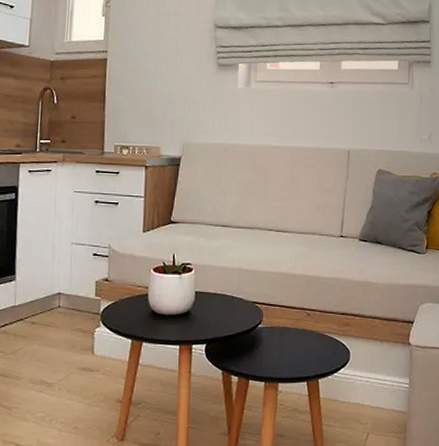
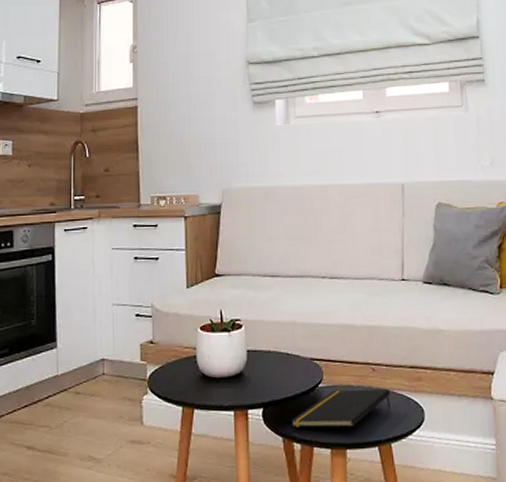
notepad: none [230,331,321,364] -> present [291,389,390,428]

